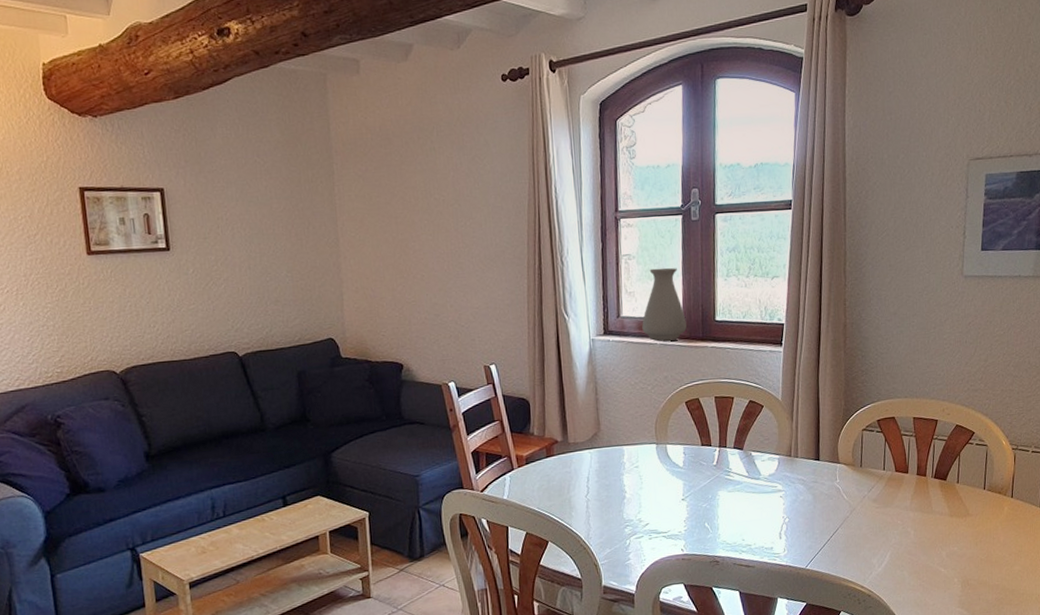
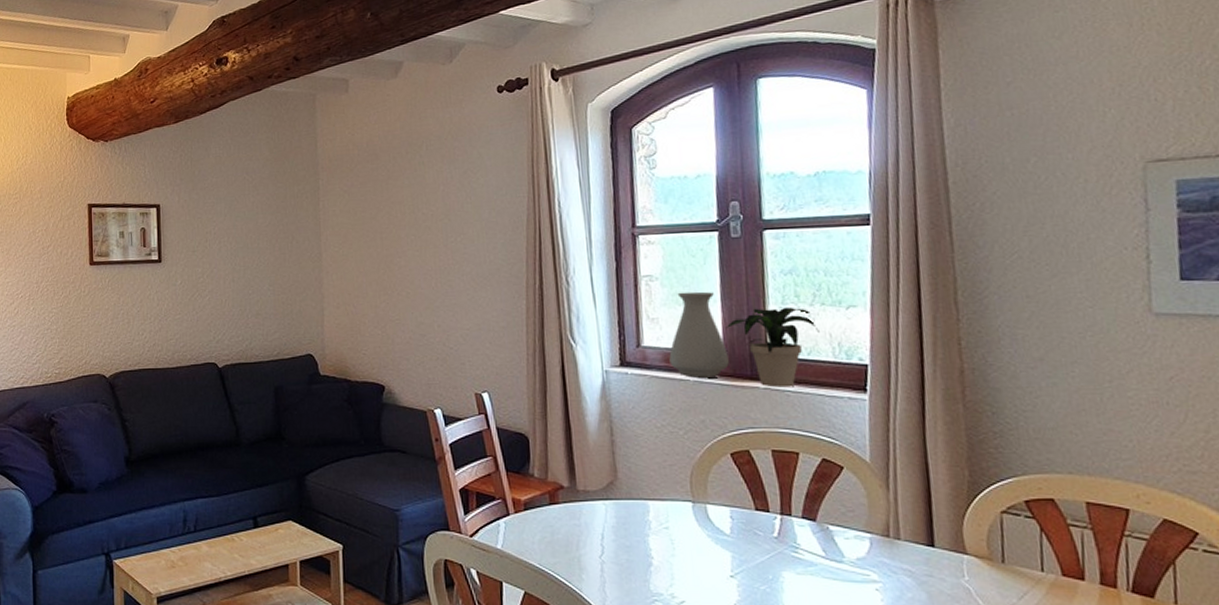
potted plant: none [685,278,752,346] -> present [725,306,820,388]

